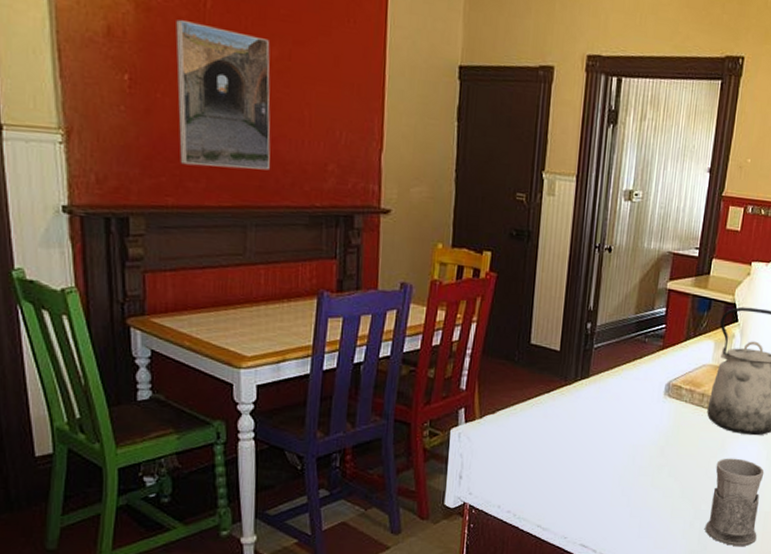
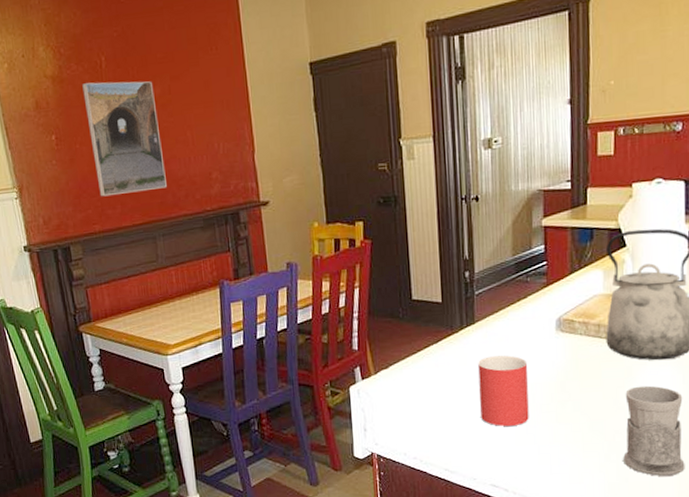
mug: none [581,413,634,486] -> present [478,355,529,426]

